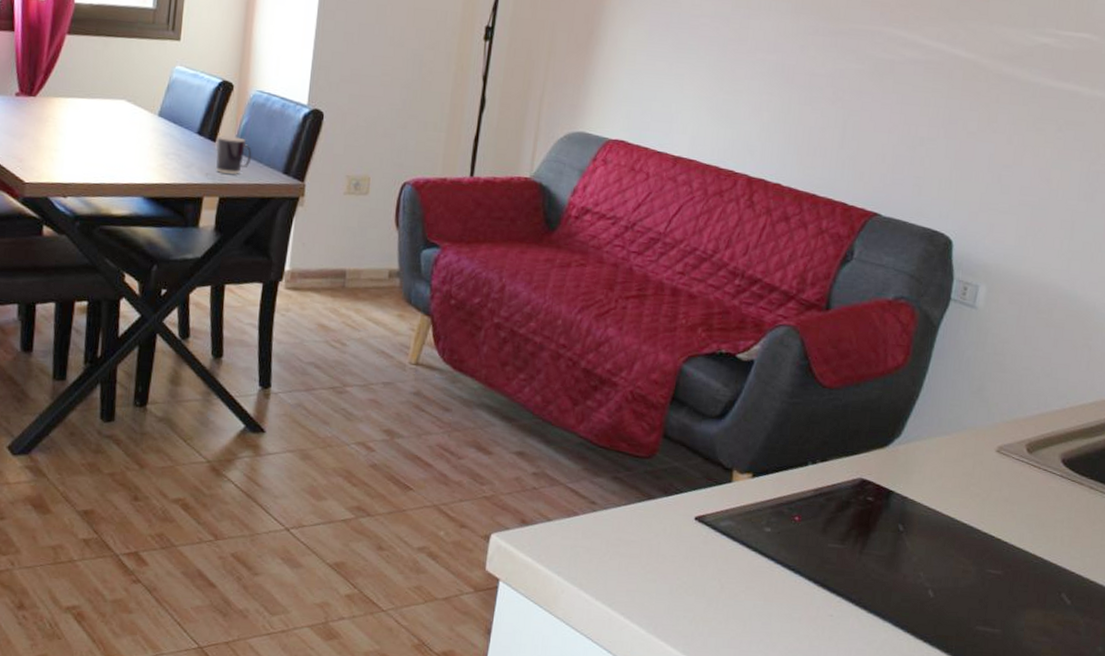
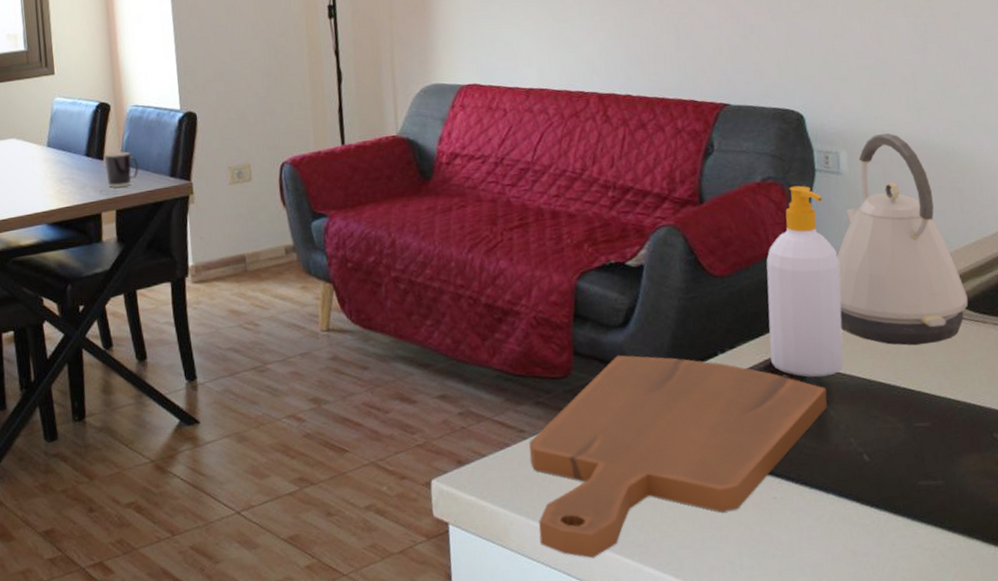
cutting board: none [587,446,908,641] -> present [529,355,827,559]
soap bottle: none [859,310,952,507] -> present [766,185,844,377]
kettle: none [938,275,1071,495] -> present [837,132,969,346]

